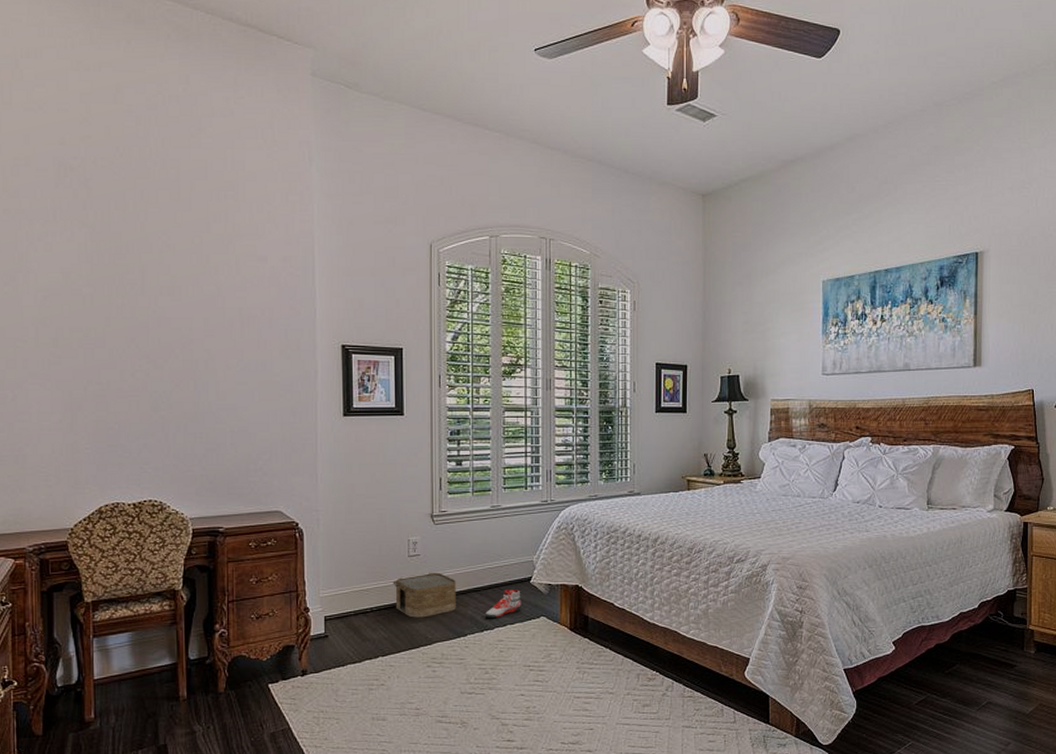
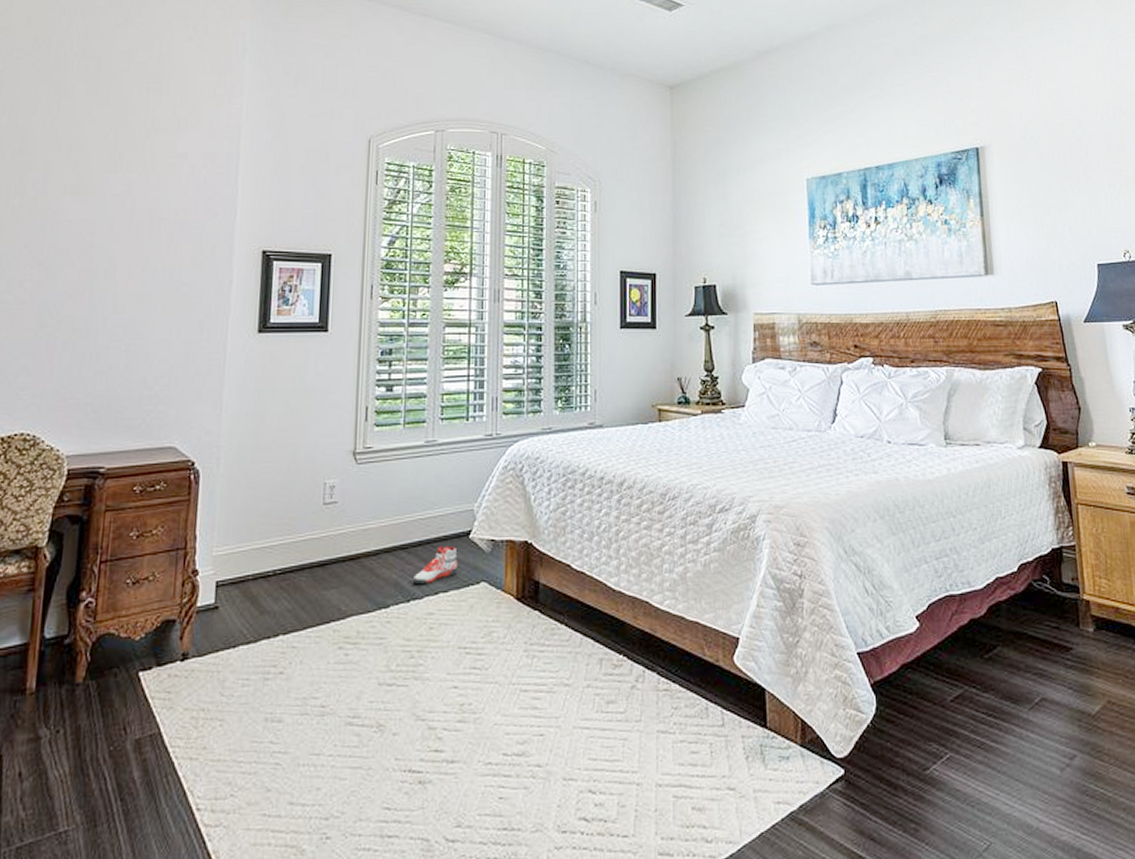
woven basket: present [392,572,456,618] -> none [302,524,379,583]

